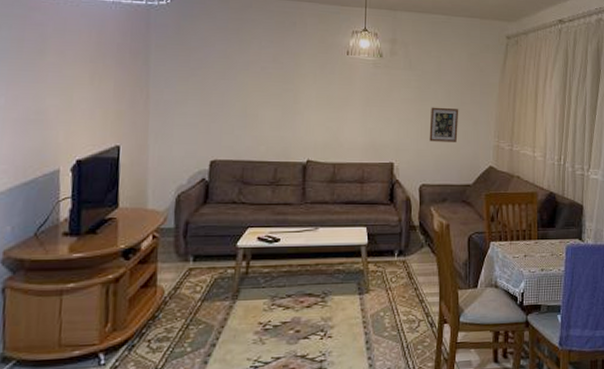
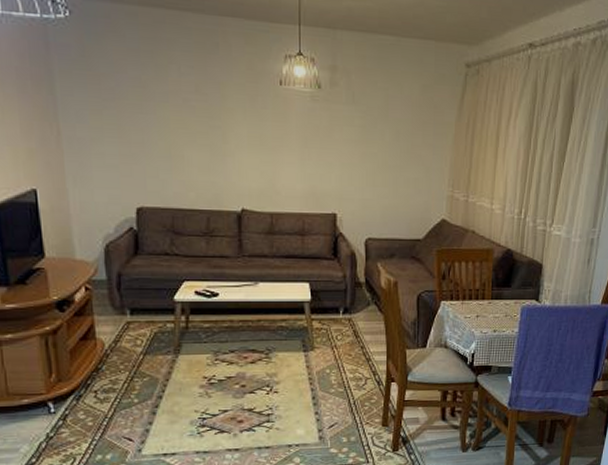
picture frame: present [429,107,459,142] -> none [376,149,409,191]

